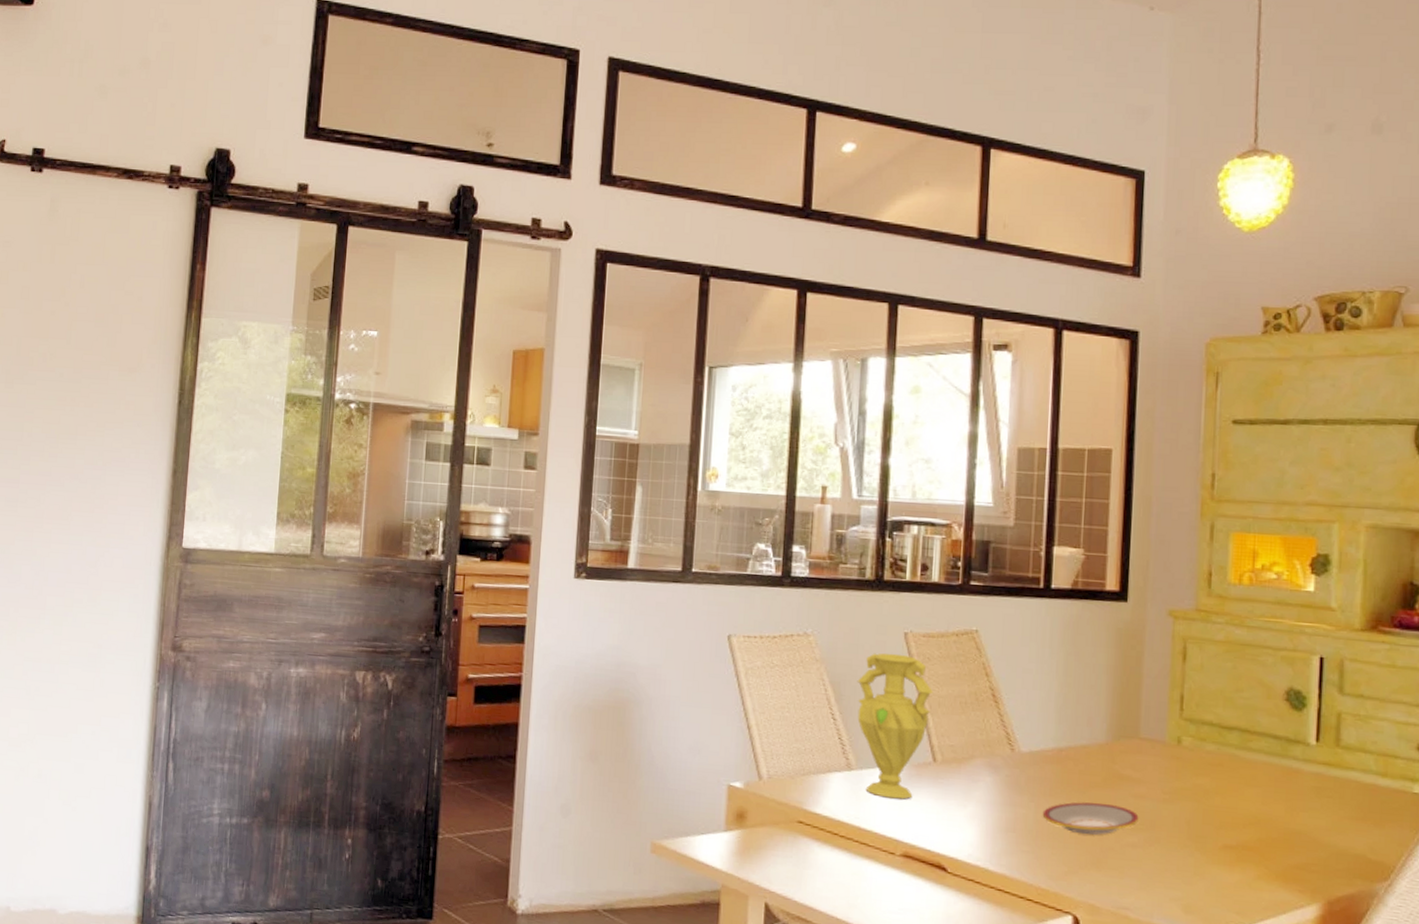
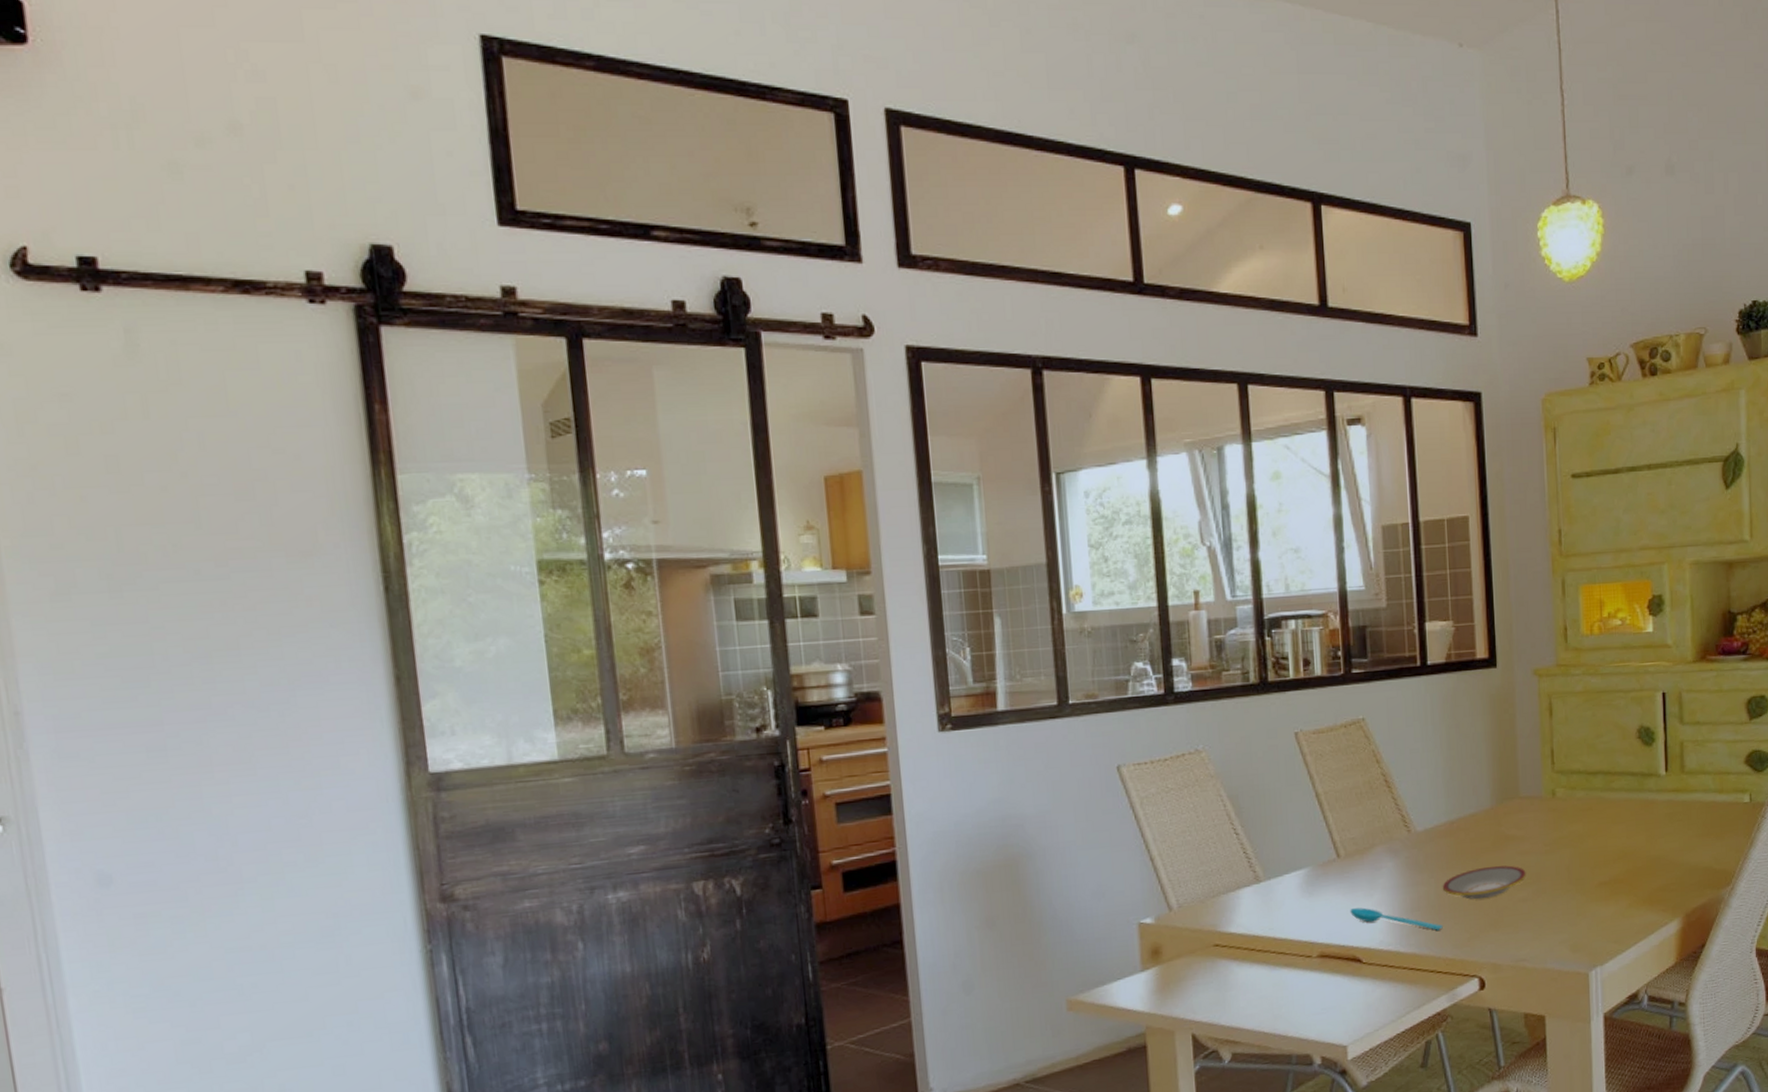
vase: present [857,653,934,800] -> none [1254,755,1330,903]
spoon: none [940,815,1039,857] -> present [1350,907,1443,931]

